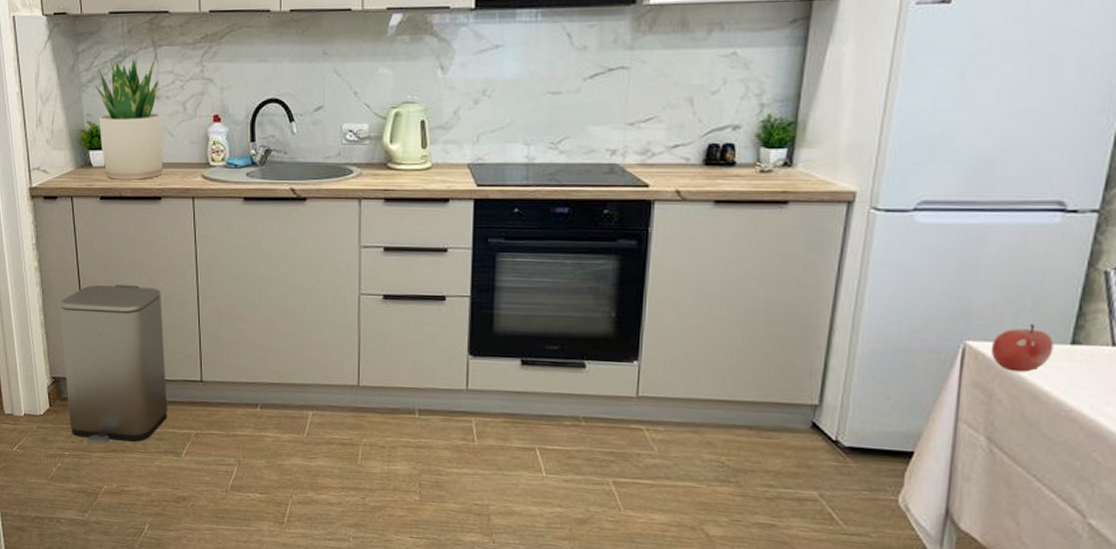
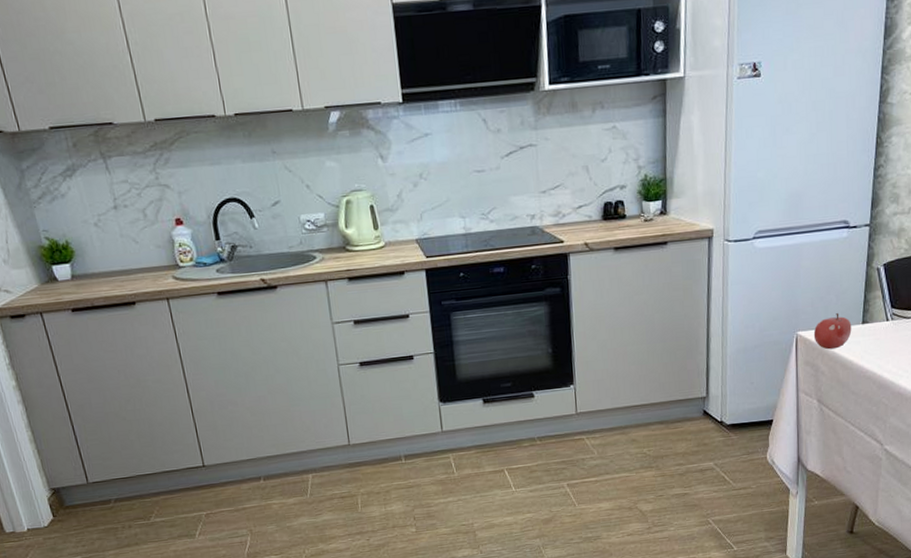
pedal bin: present [59,285,167,445] -> none [45,388,176,544]
planter: present [95,54,164,180] -> none [47,165,133,291]

